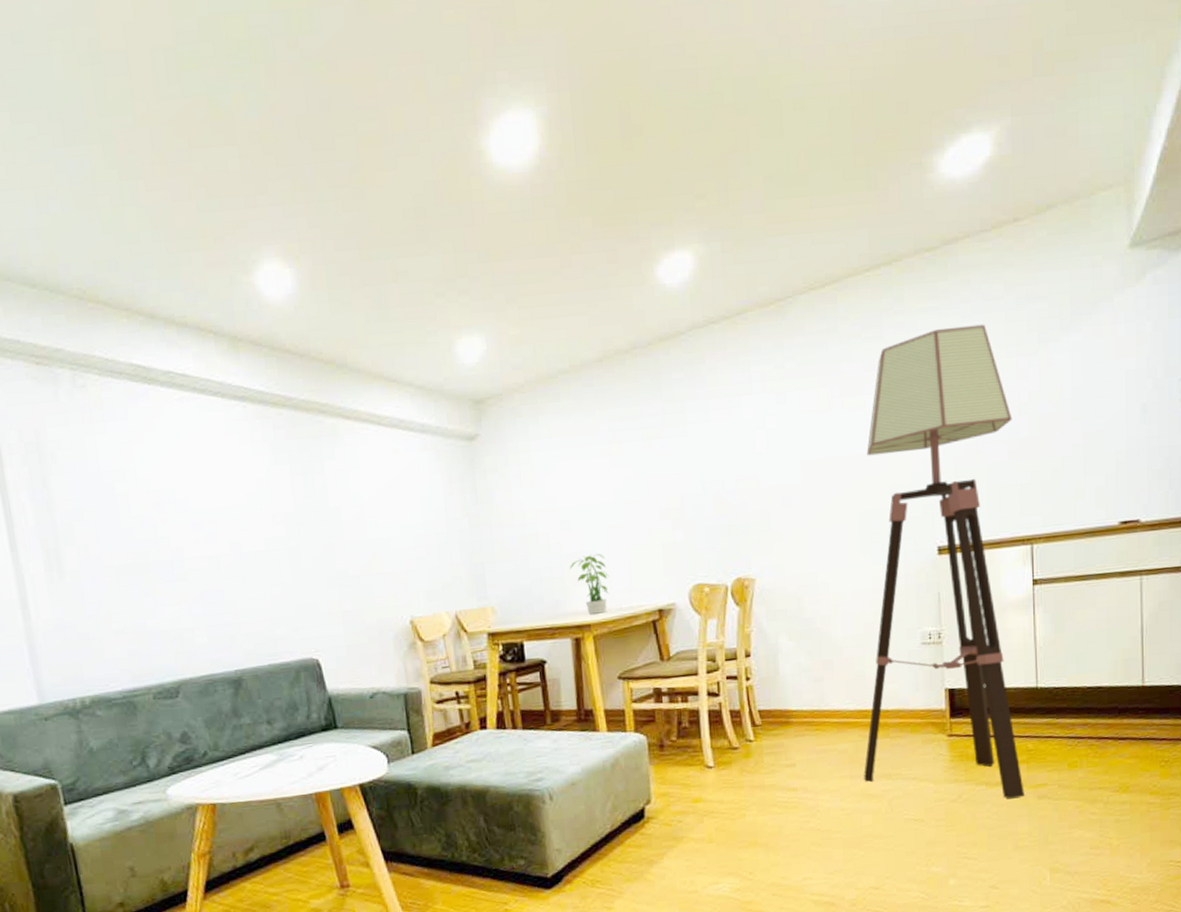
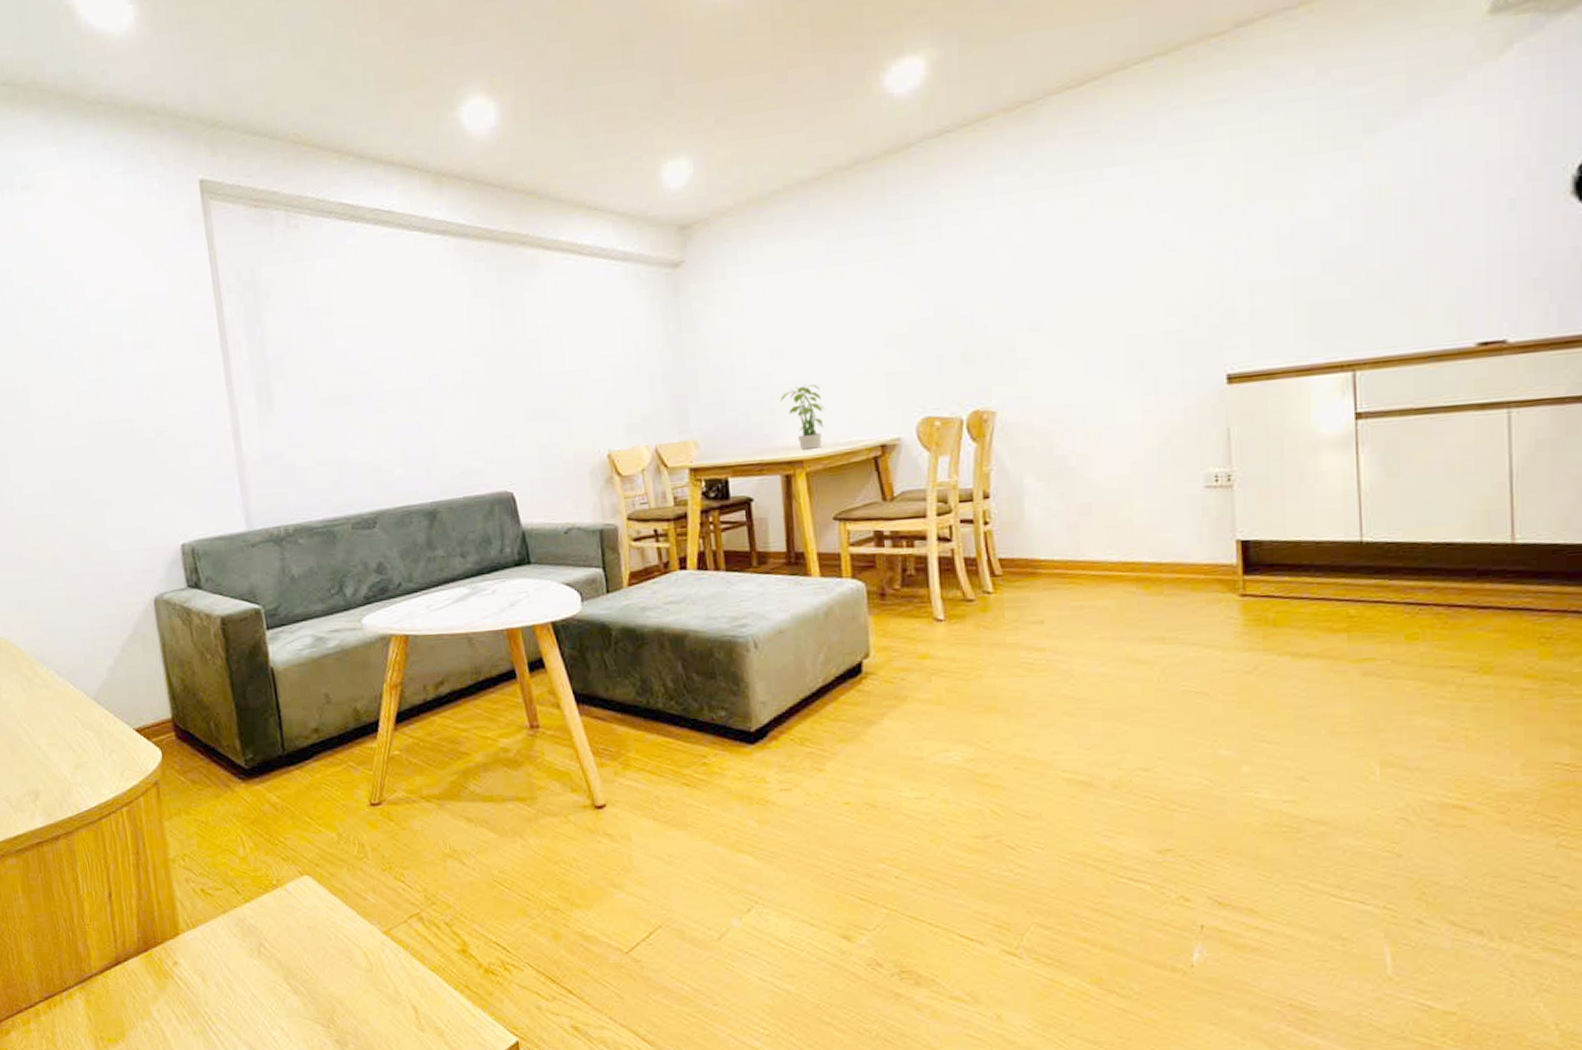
floor lamp: present [864,324,1025,799] -> none [1130,115,1344,674]

